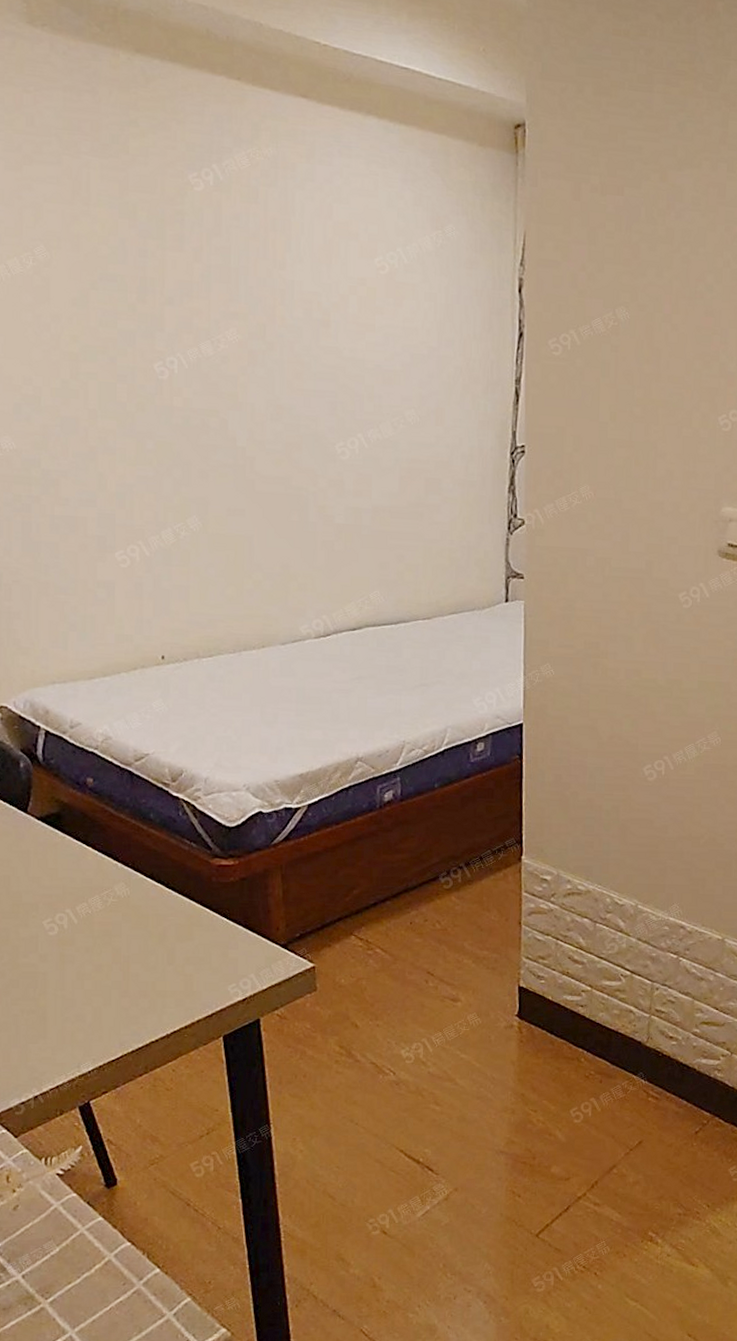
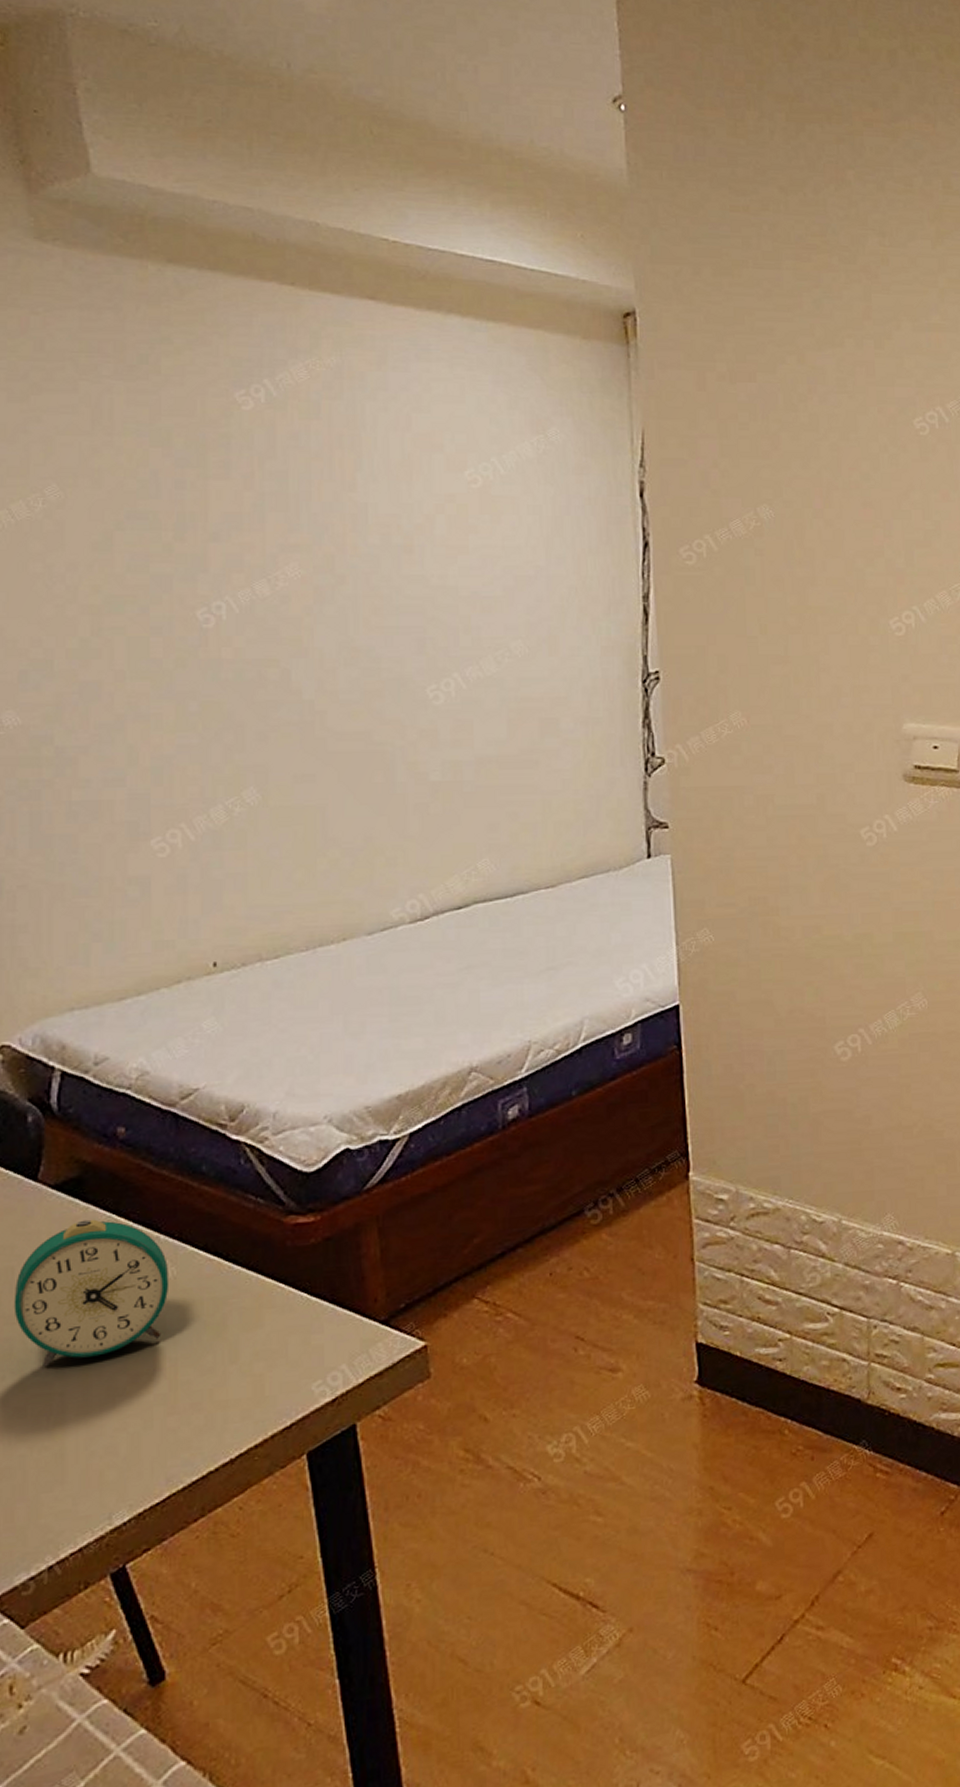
alarm clock: none [10,846,124,952] -> present [14,1219,170,1366]

